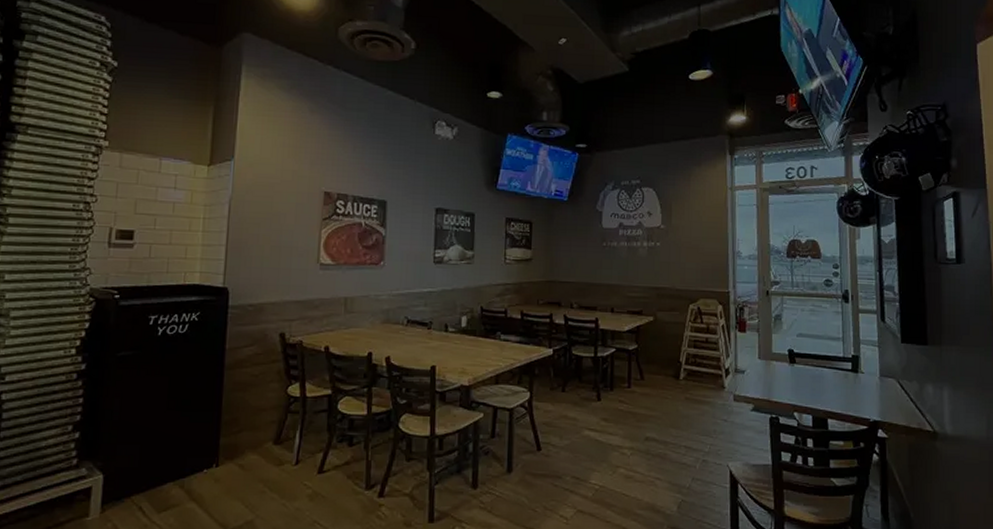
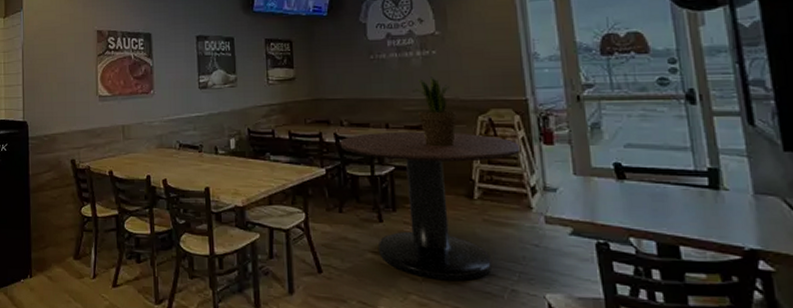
dining table: none [568,315,720,453] -> present [340,131,520,281]
potted plant: none [637,266,673,332] -> present [413,77,458,147]

